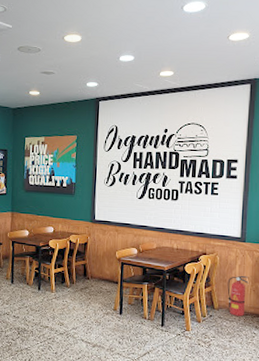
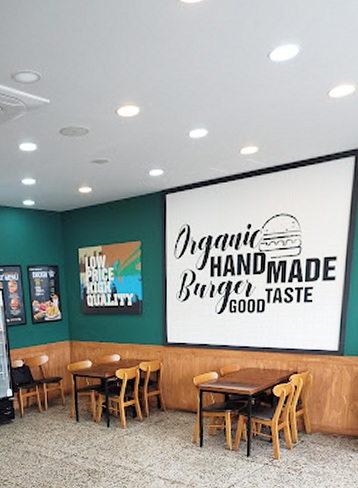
fire extinguisher: present [227,276,249,316] -> none [321,395,346,439]

